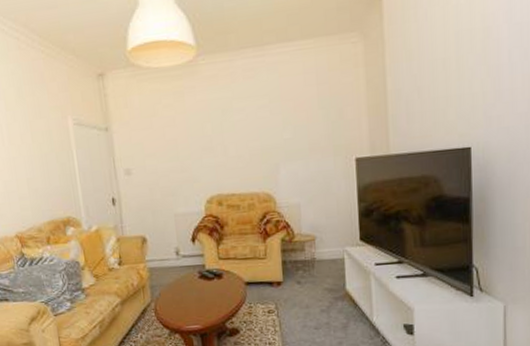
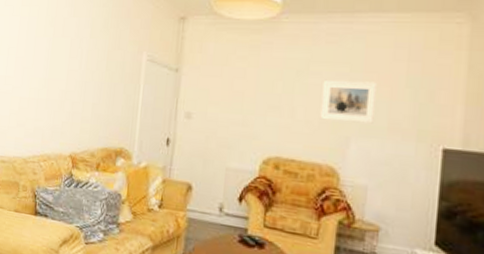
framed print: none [247,109,296,152] -> present [320,80,377,124]

